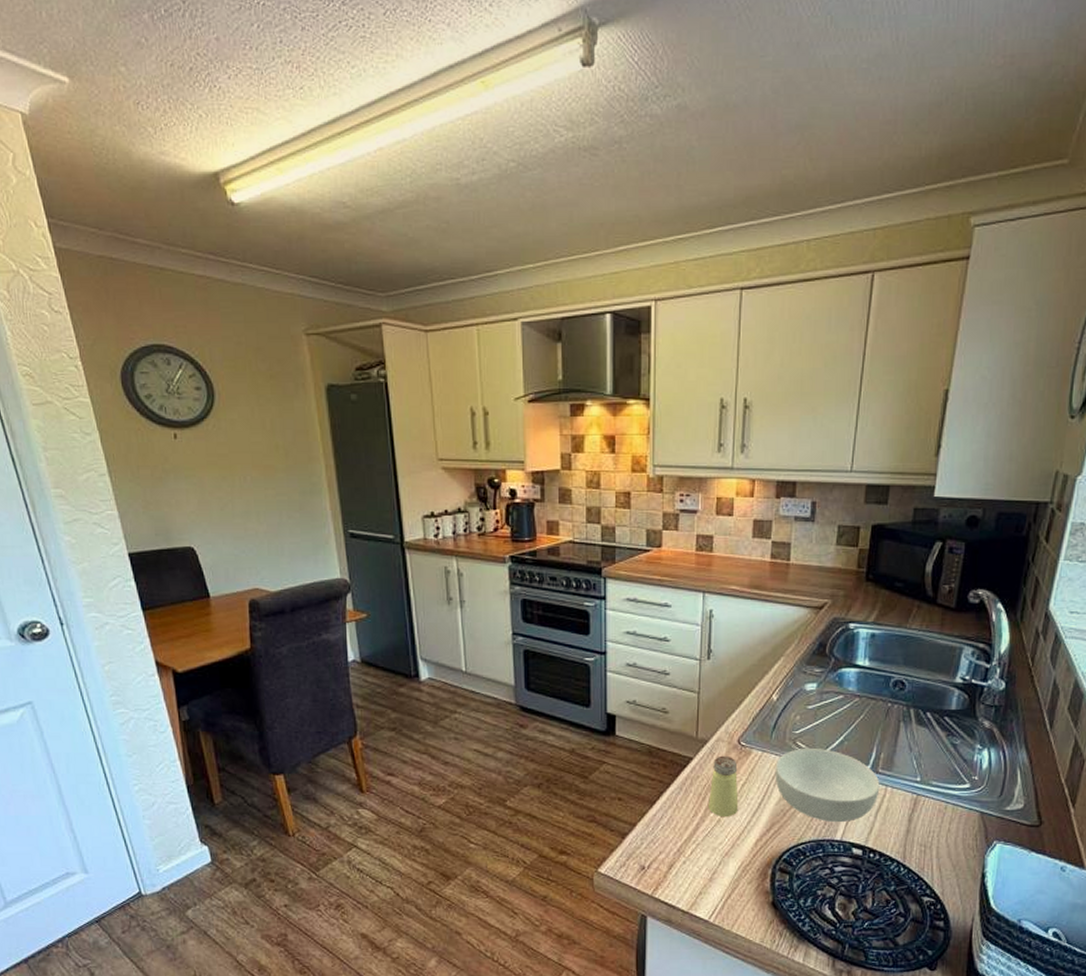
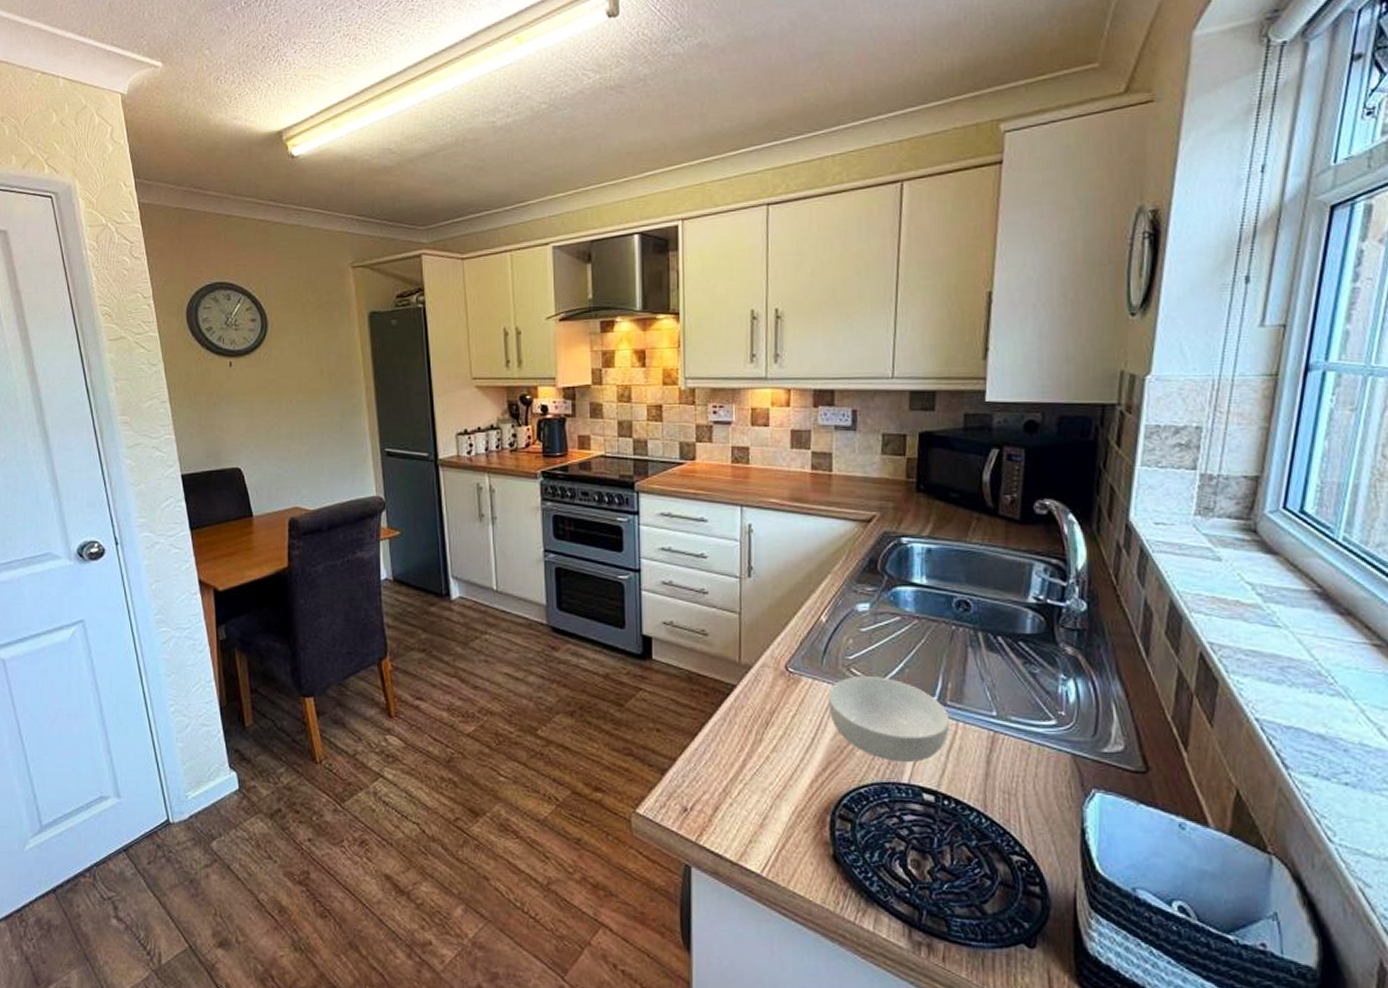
saltshaker: present [709,755,739,818] -> none [755,683,789,754]

